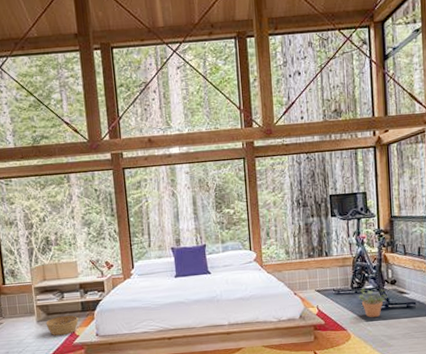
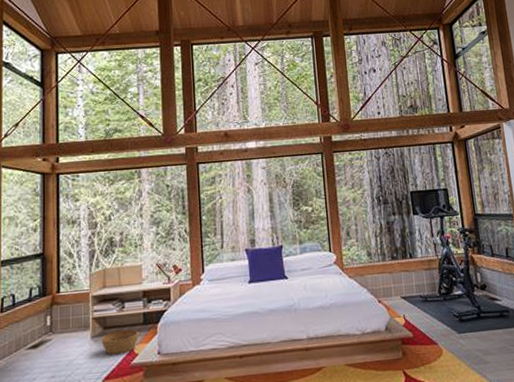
potted plant: present [359,288,388,318] -> none [448,294,479,329]

